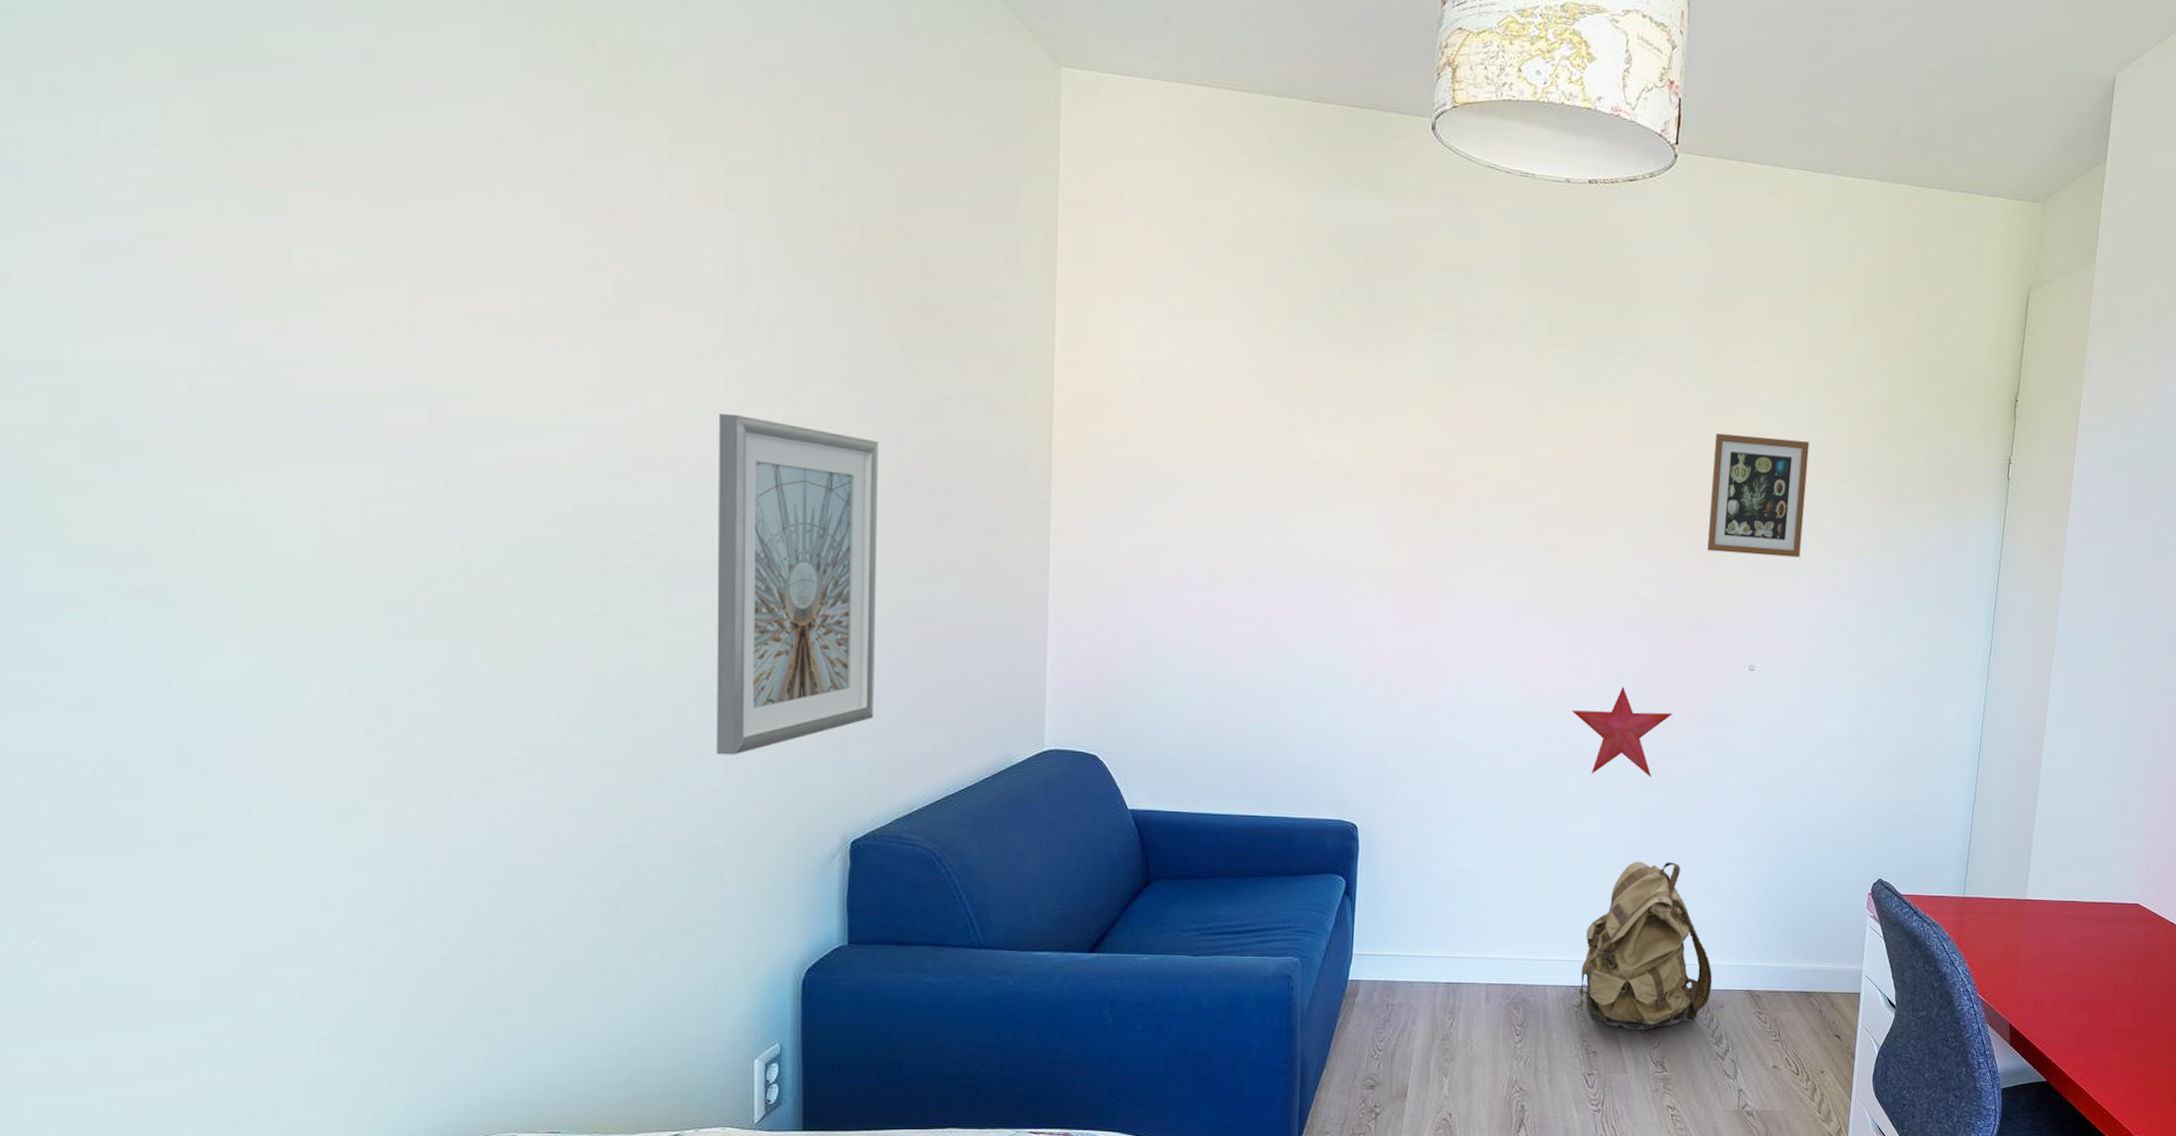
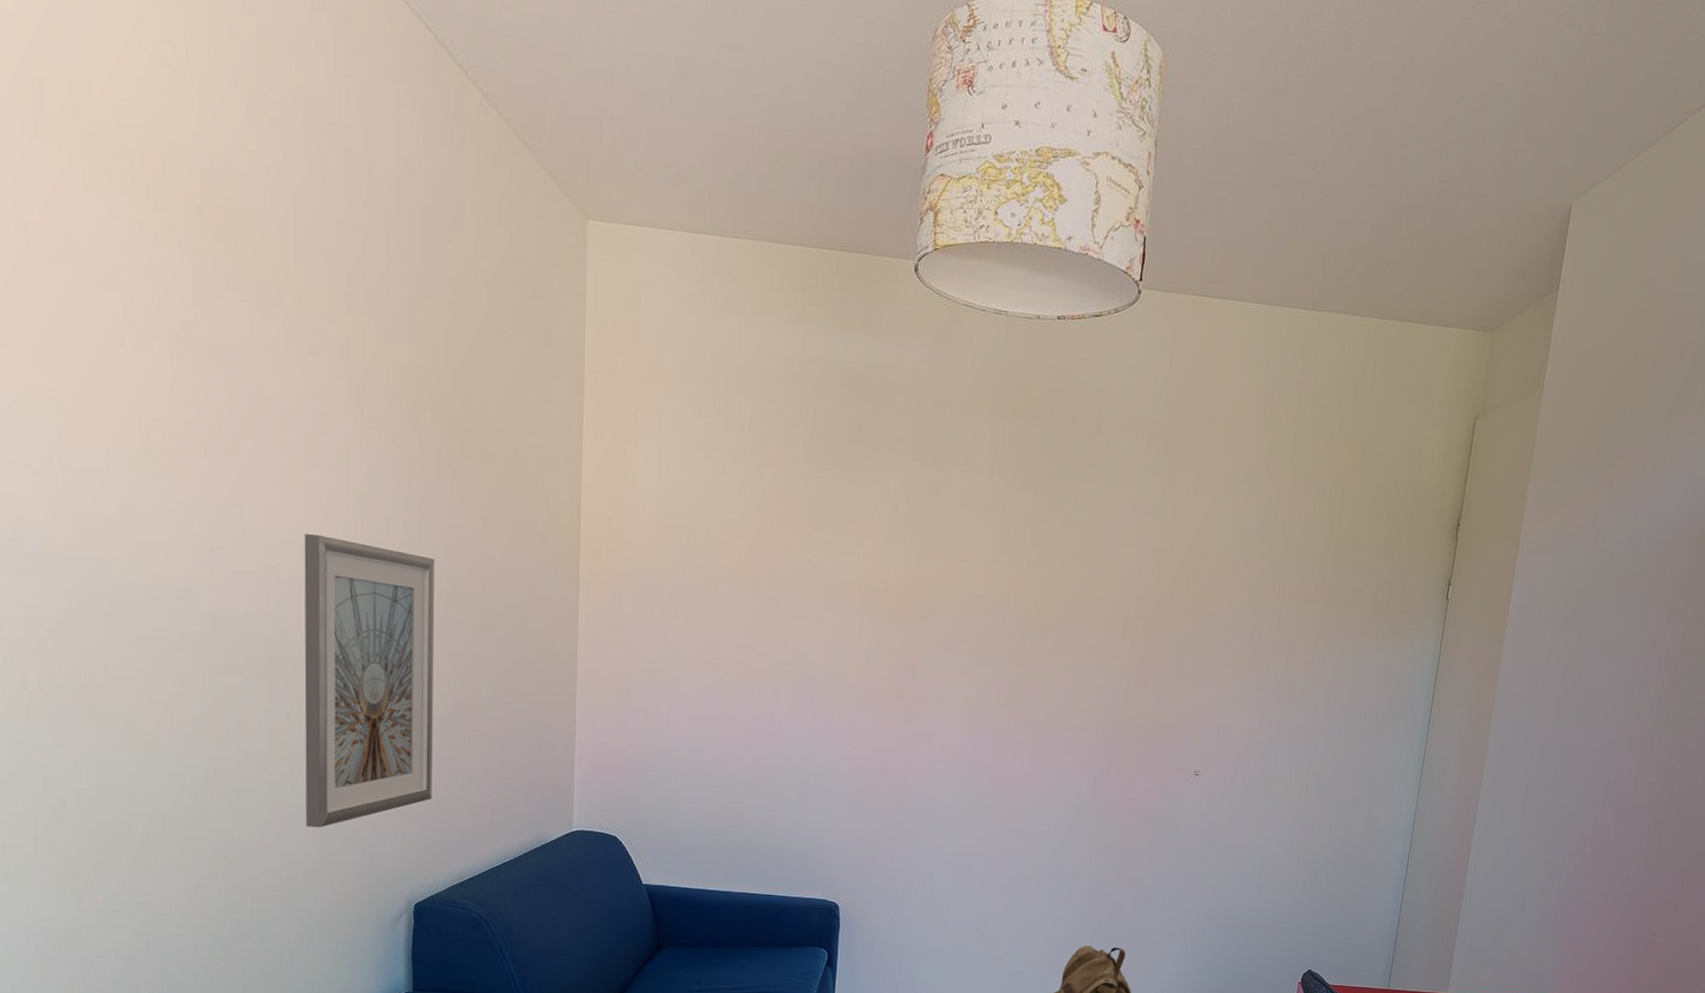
decorative star: present [1571,686,1672,778] -> none [1030,787,1122,871]
picture frame: present [1707,434,1810,558] -> none [1158,555,1258,672]

